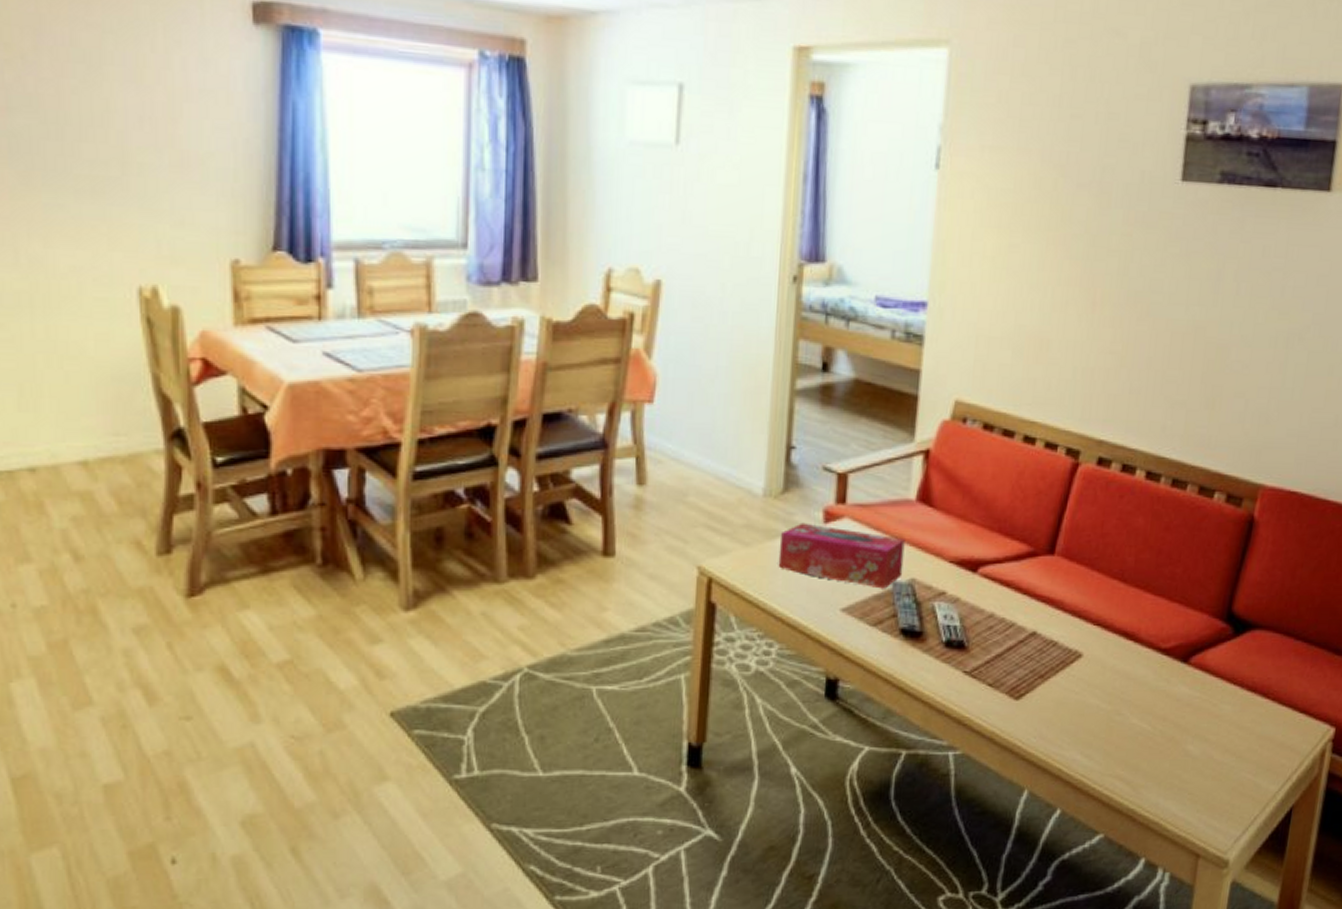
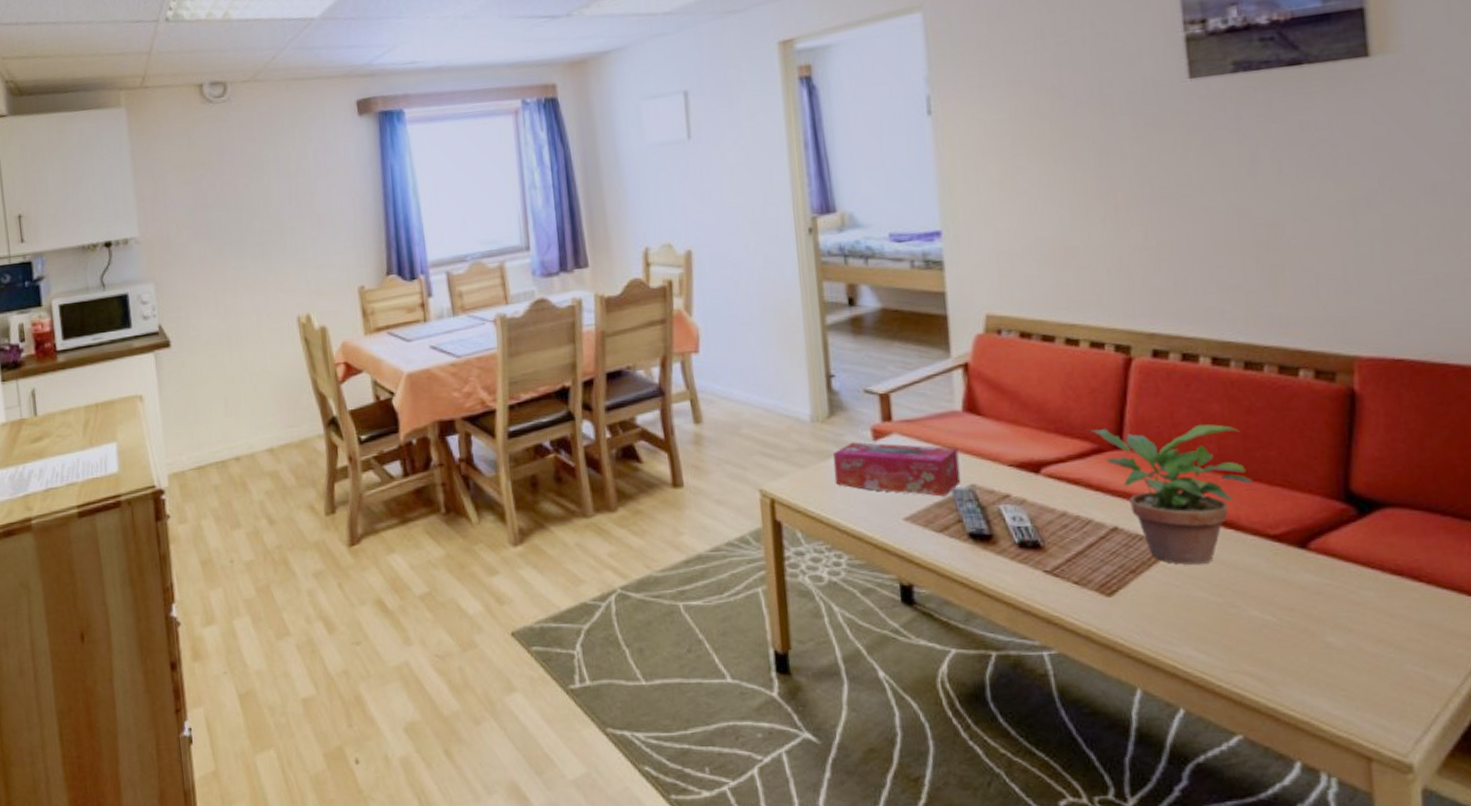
potted plant: none [1030,531,1157,674] -> present [1091,423,1252,566]

